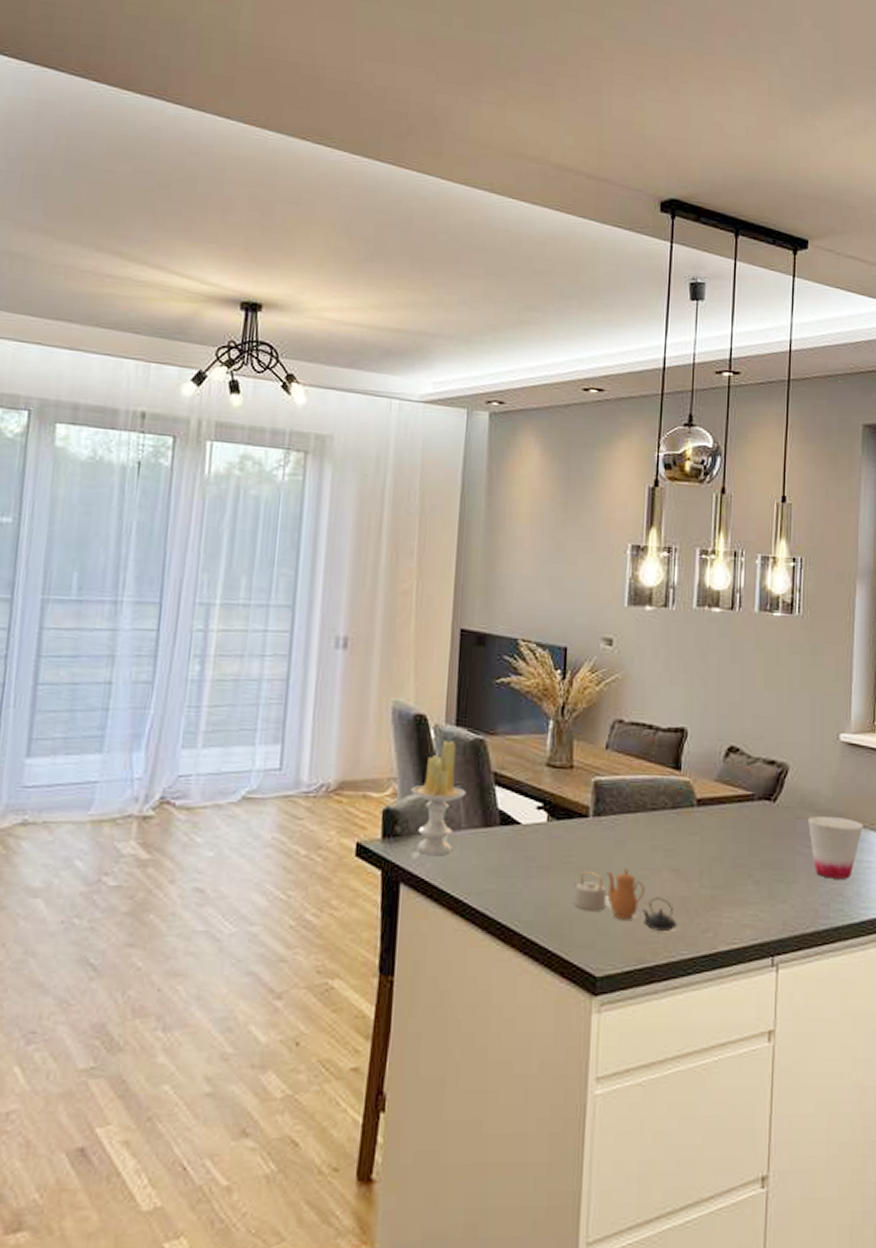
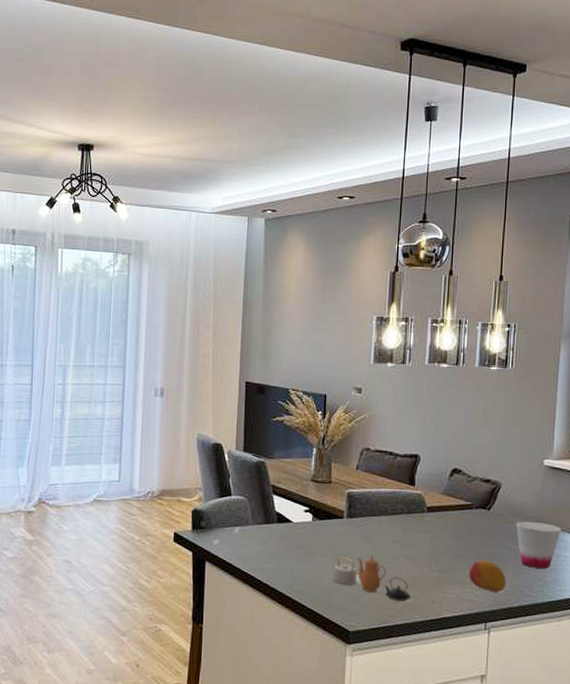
candle: present [411,741,467,855] -> none [212,462,252,543]
fruit: none [750,869,798,914] -> present [468,559,507,593]

